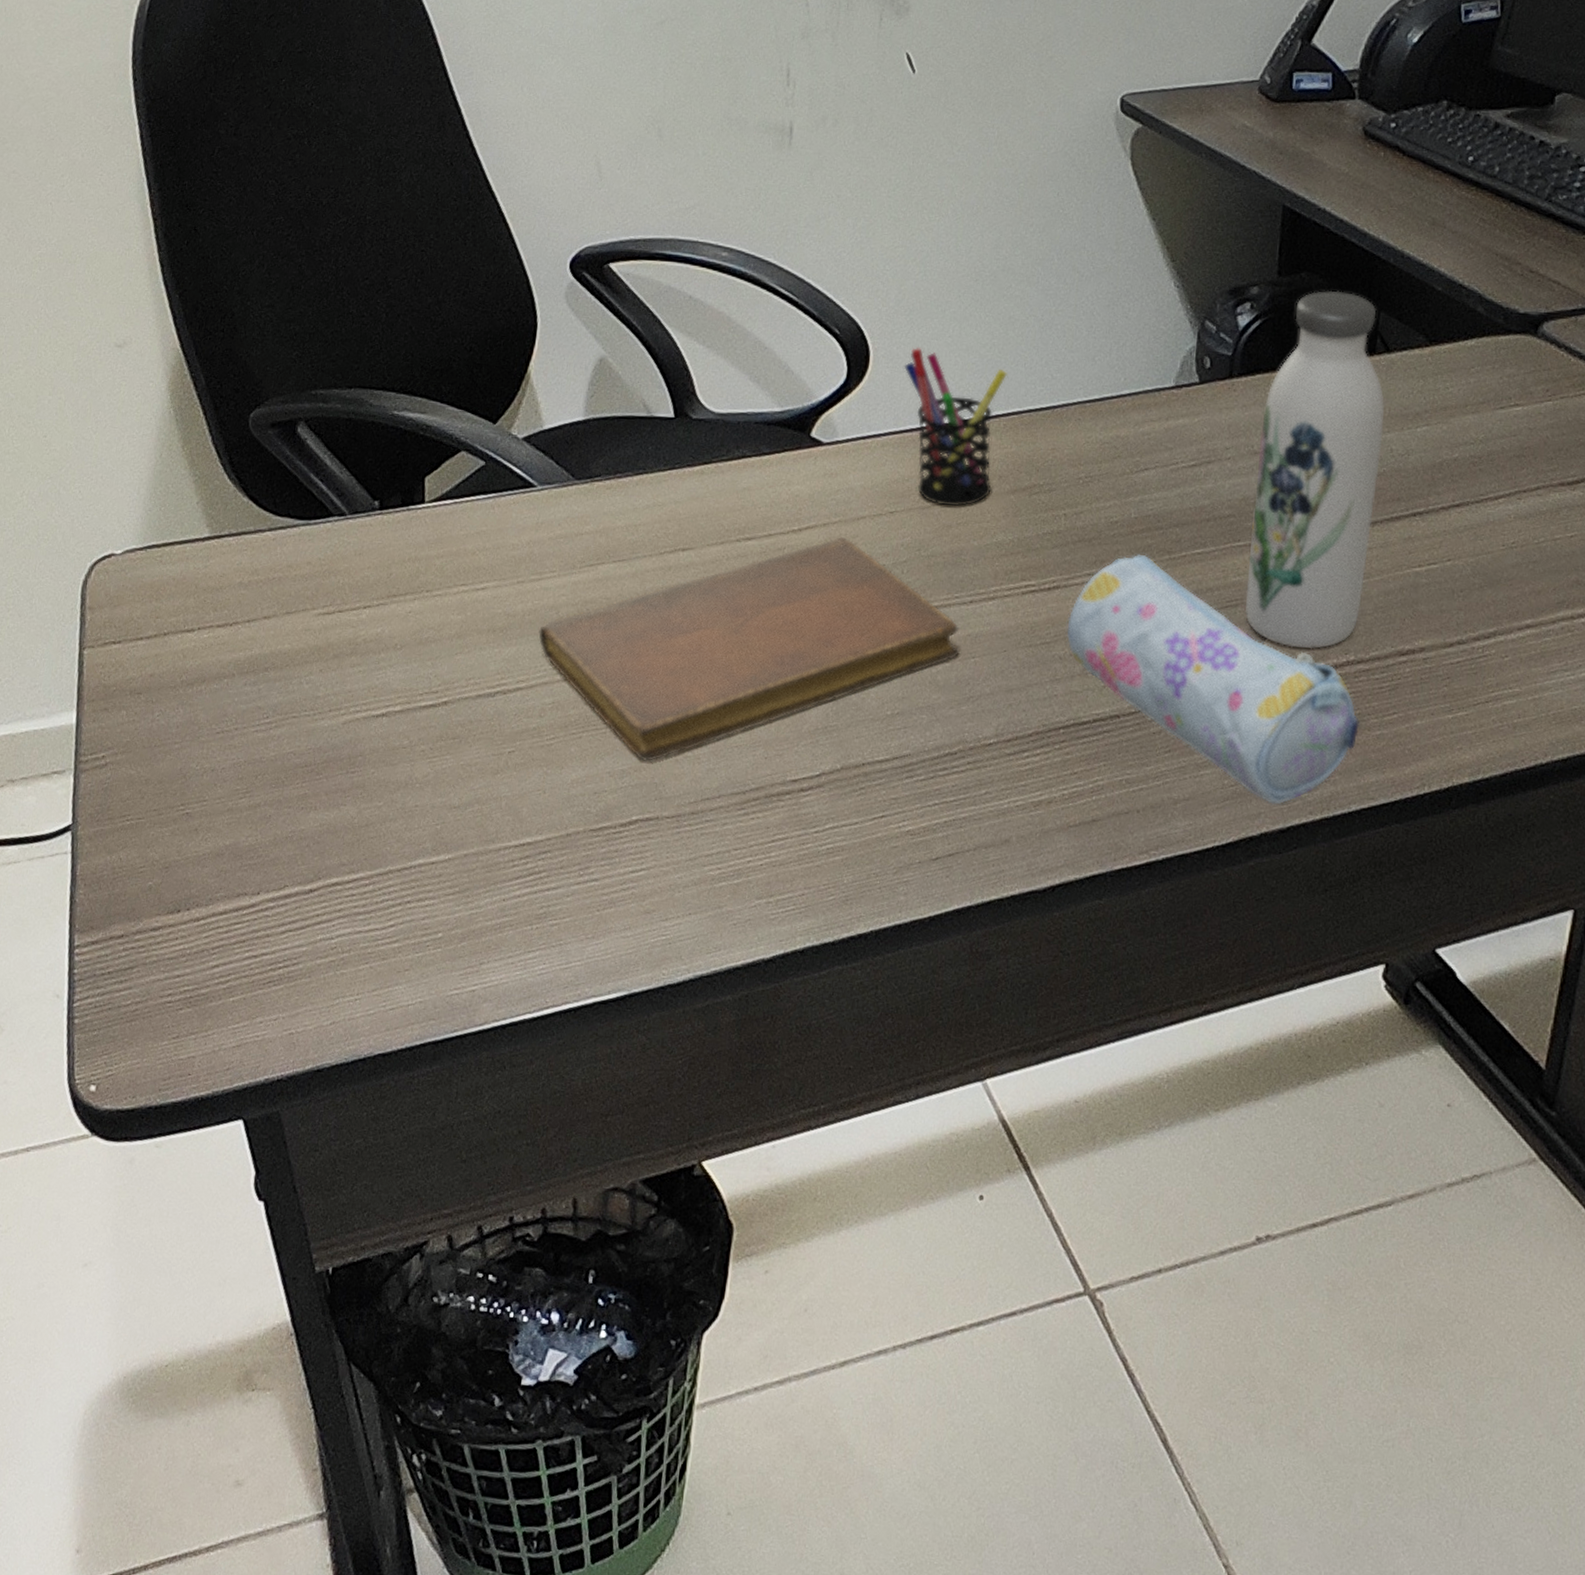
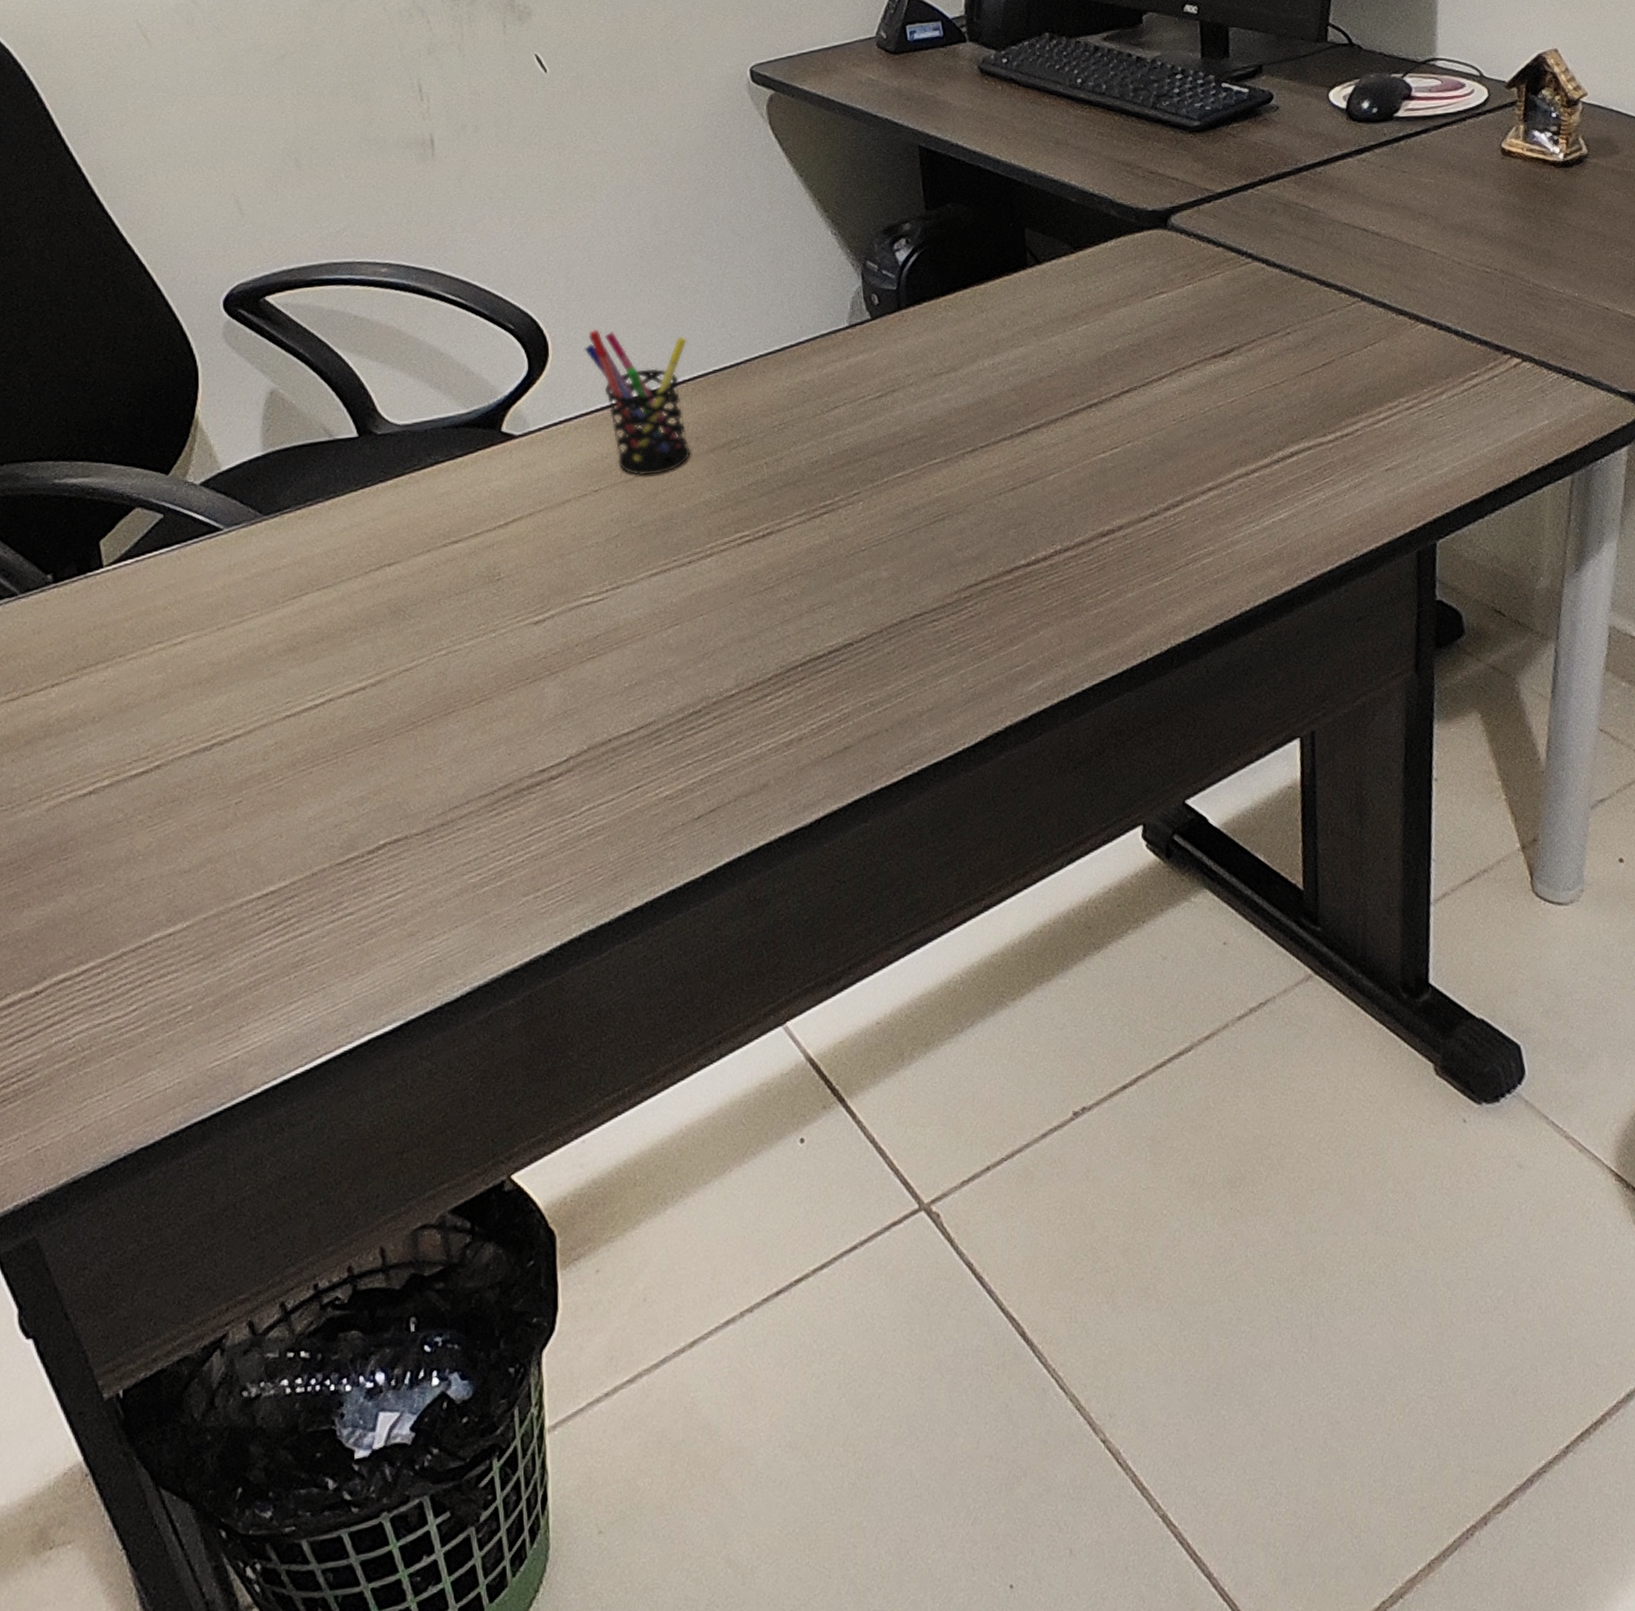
notebook: present [539,537,960,761] -> none [249,523,687,783]
pencil case: present [1066,554,1361,805] -> none [786,486,1078,698]
water bottle: present [1244,290,1385,649] -> none [935,215,1058,549]

